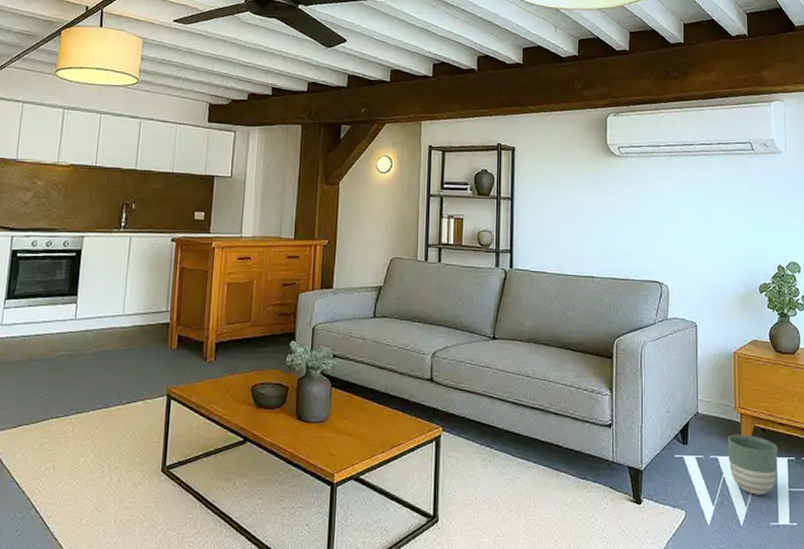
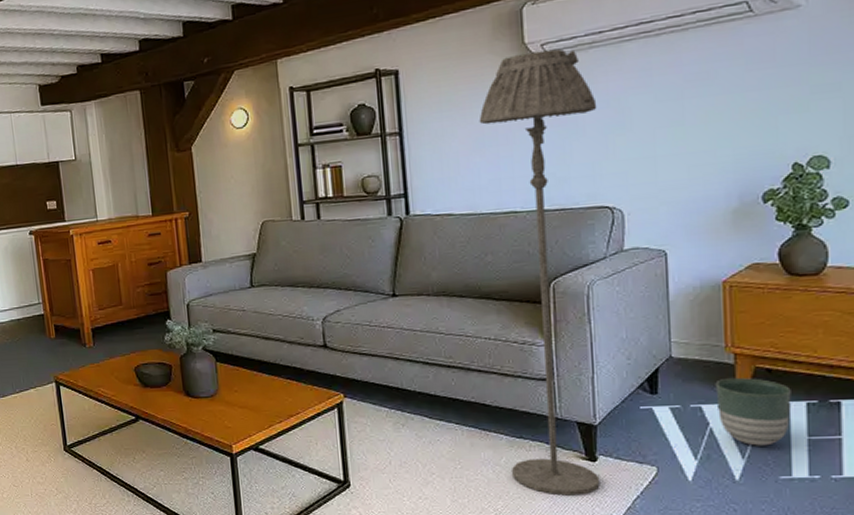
floor lamp: none [571,151,654,536] -> present [479,48,600,496]

